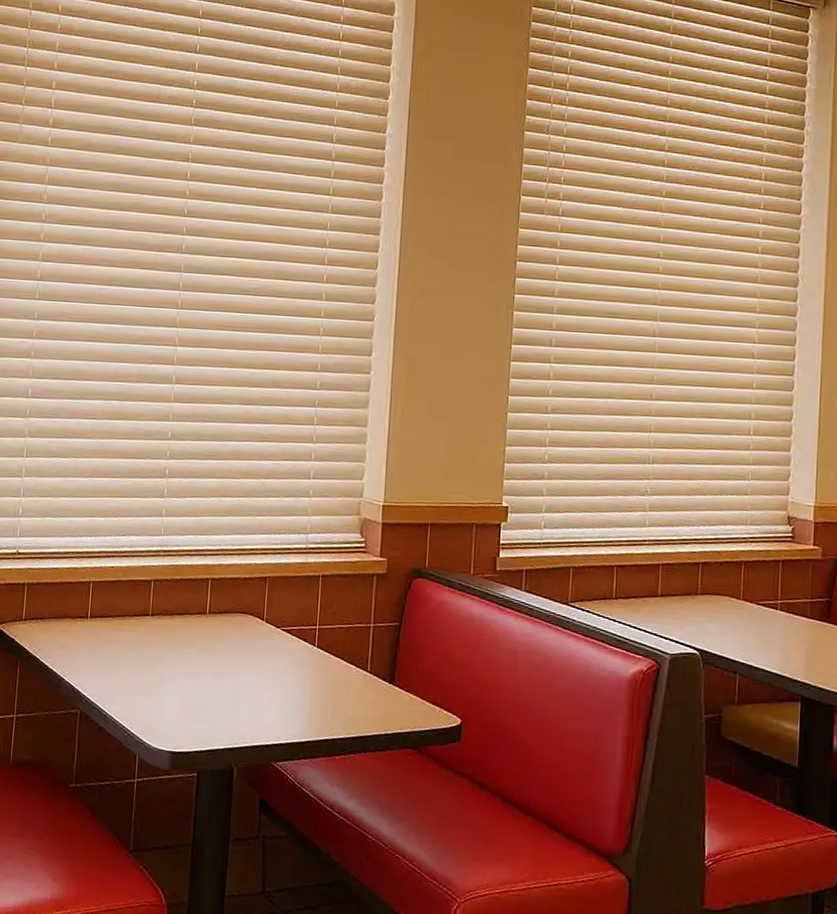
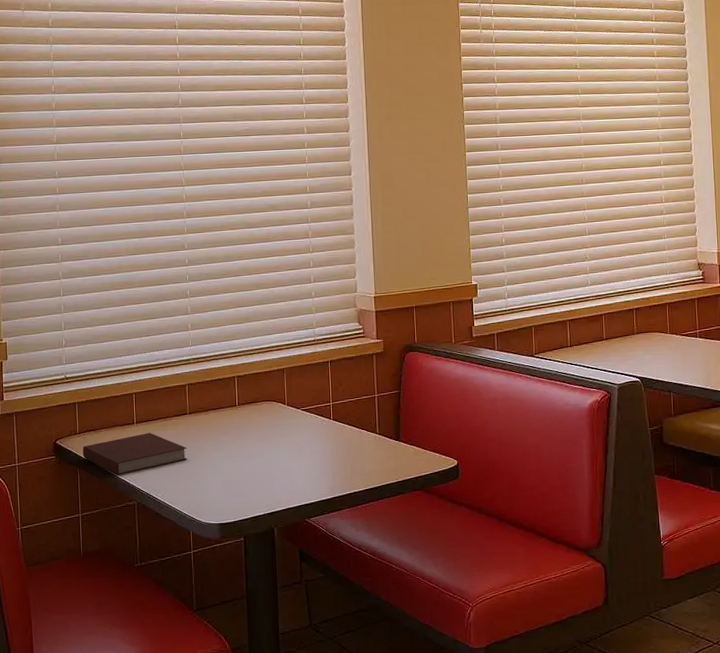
notebook: none [25,630,144,676] -> present [82,433,188,475]

